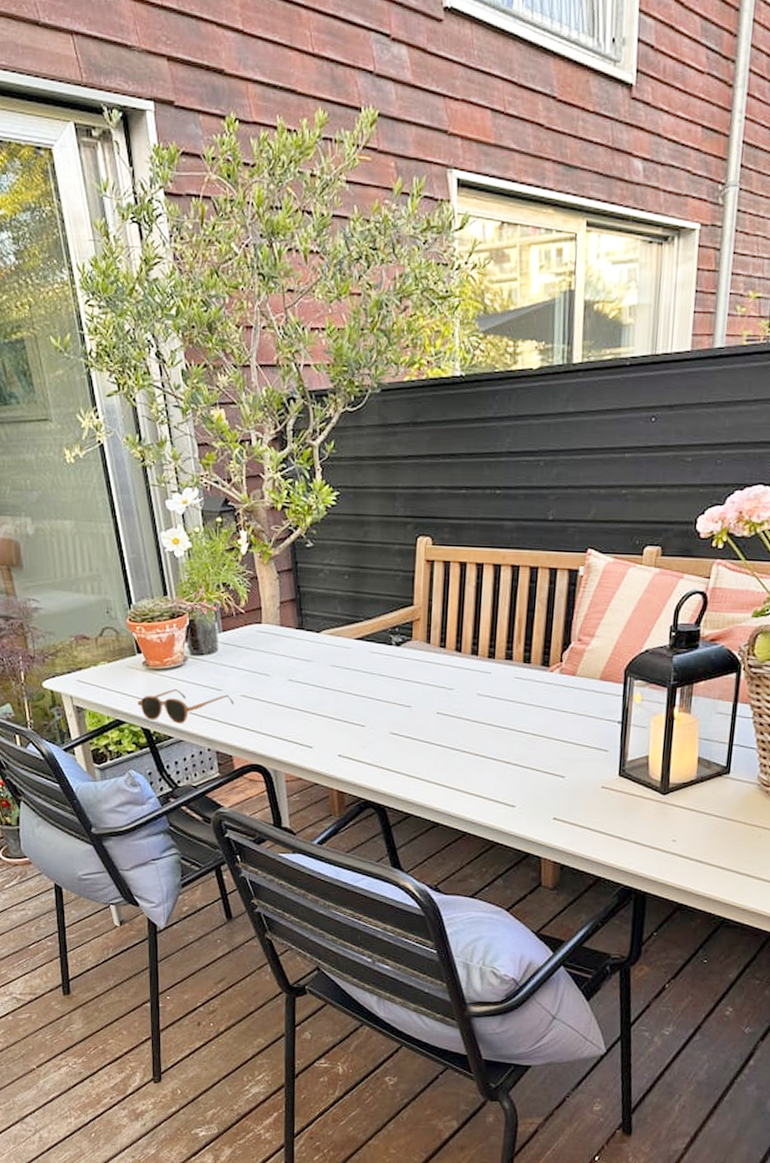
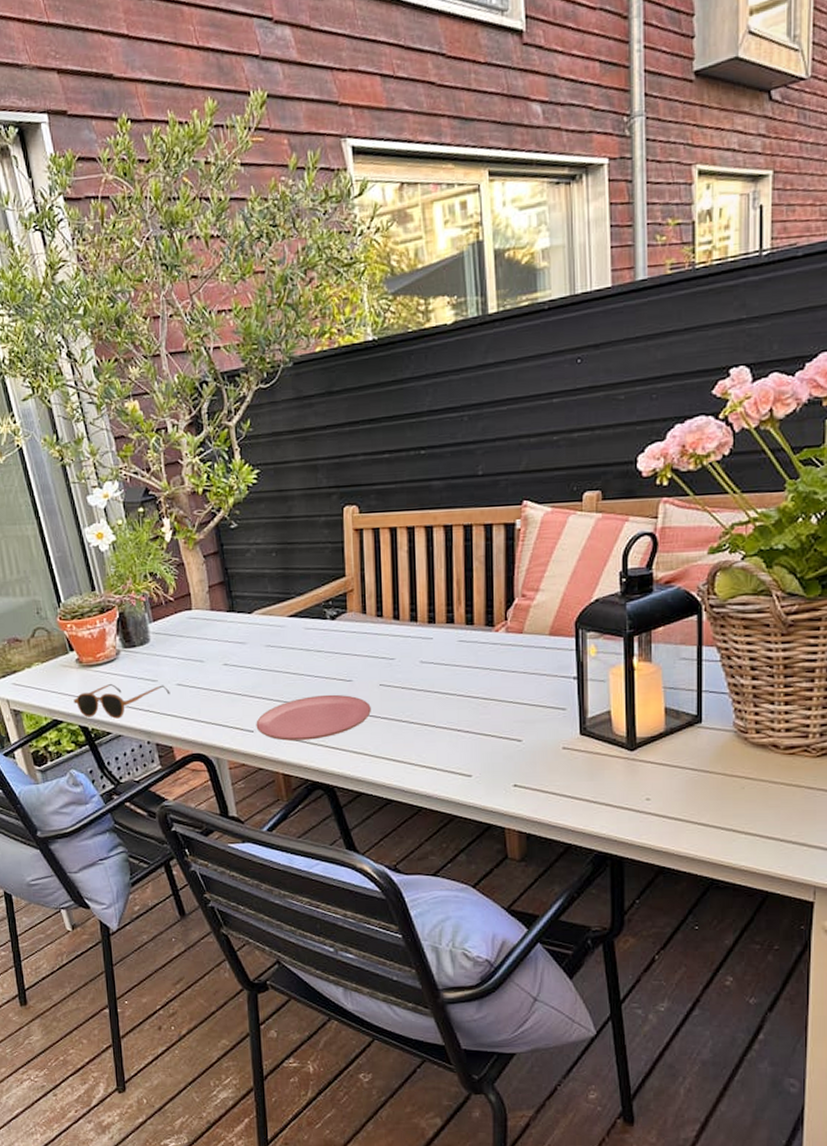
plate: none [315,718,427,760] -> present [256,694,371,741]

